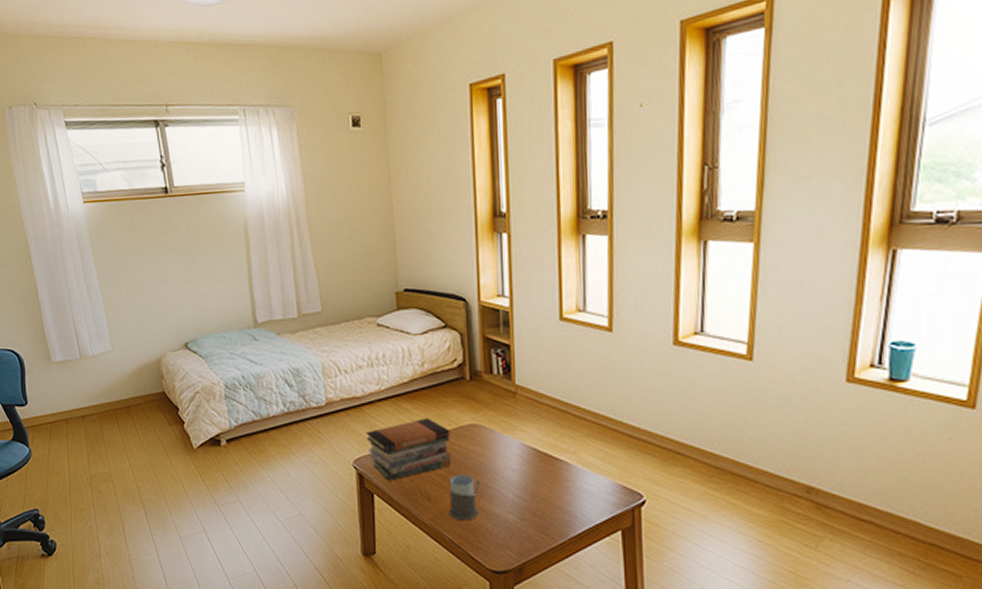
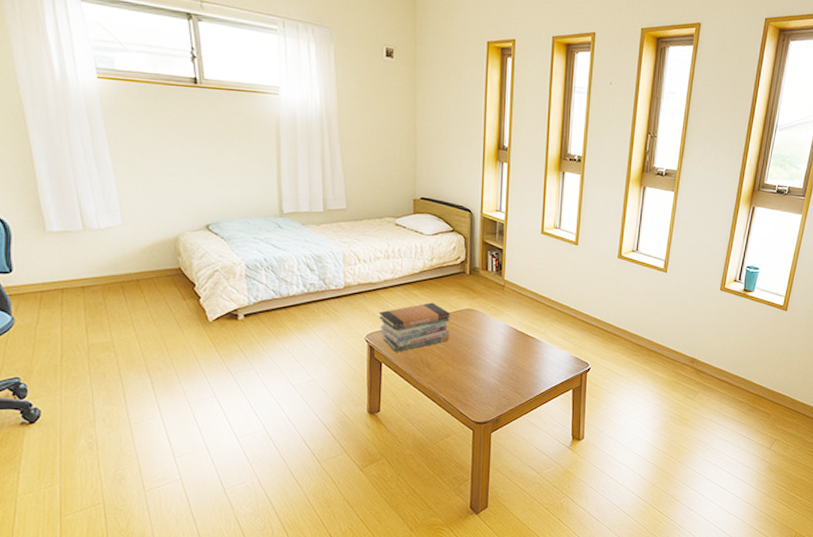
mug: present [448,475,481,521] -> none [444,348,472,384]

